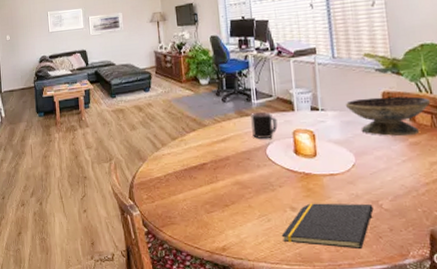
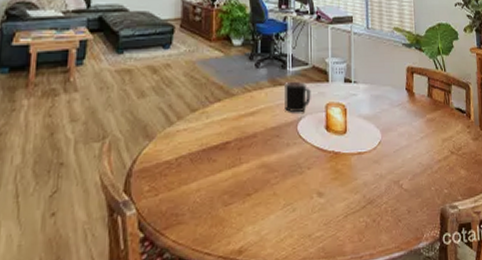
notepad: present [281,203,374,250] -> none [306,184,395,237]
decorative bowl: present [345,96,431,137] -> none [375,72,445,113]

